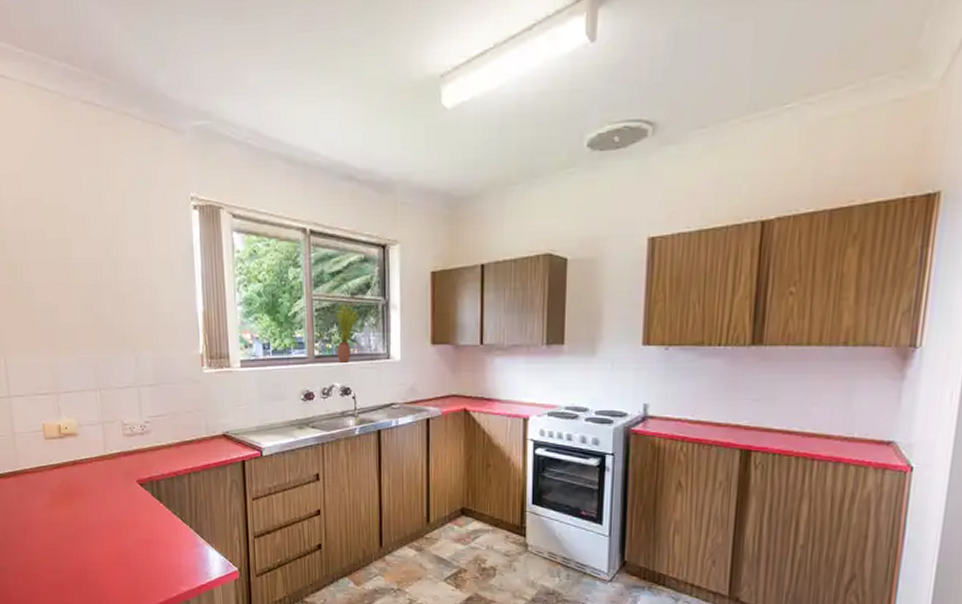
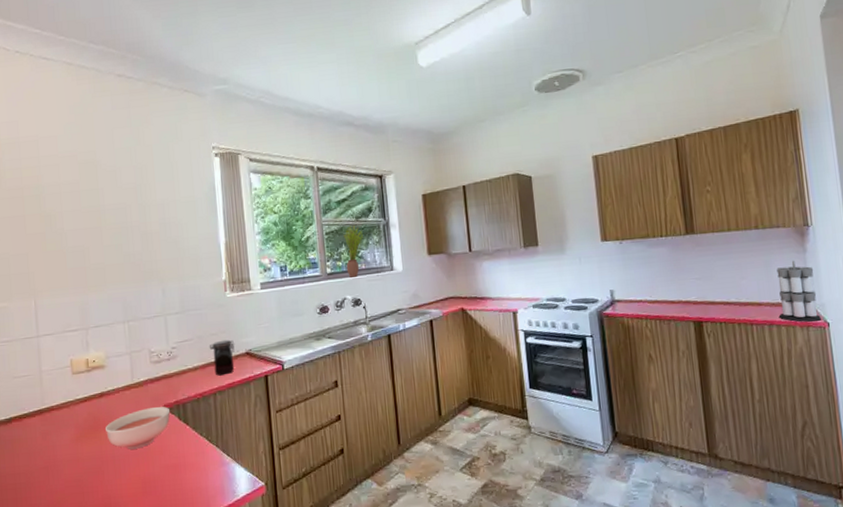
bowl: none [78,481,144,520] -> present [104,407,171,449]
jar: none [184,418,212,456] -> present [209,339,235,376]
spice rack: none [849,388,909,465] -> present [777,260,821,323]

